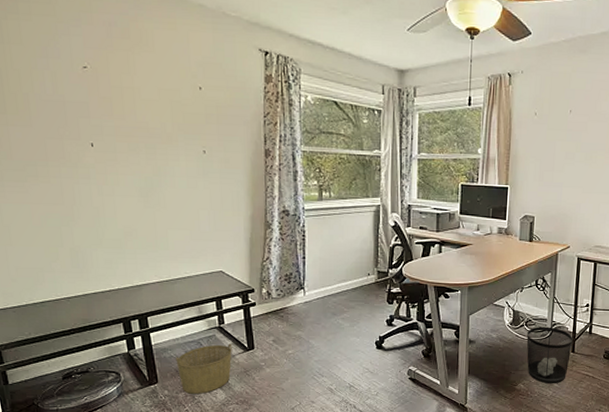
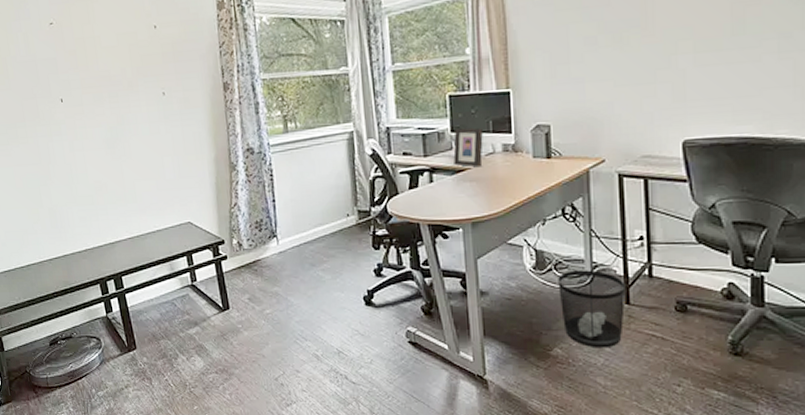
basket: present [175,343,232,394] -> none [151,303,208,361]
picture frame: none [459,211,484,244] -> present [453,127,483,168]

